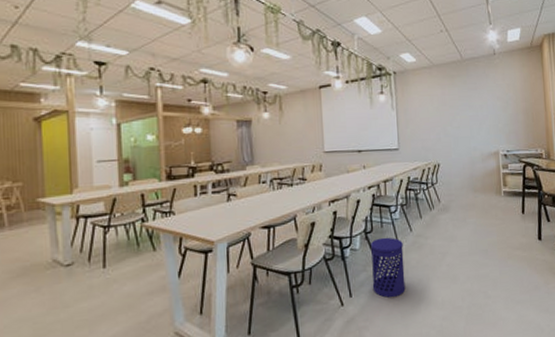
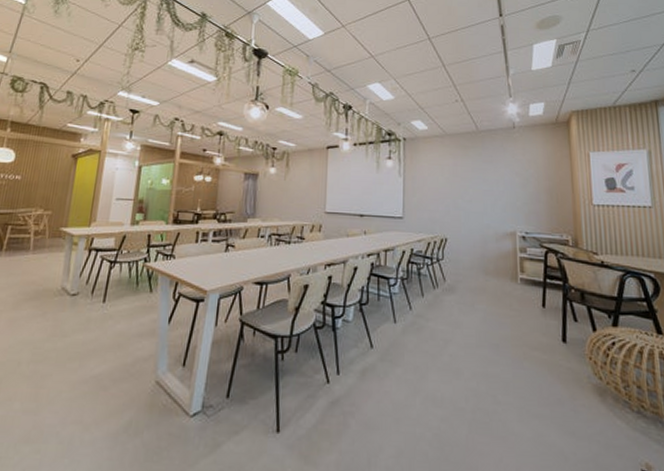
waste bin: present [371,237,406,298] -> none [362,312,400,383]

